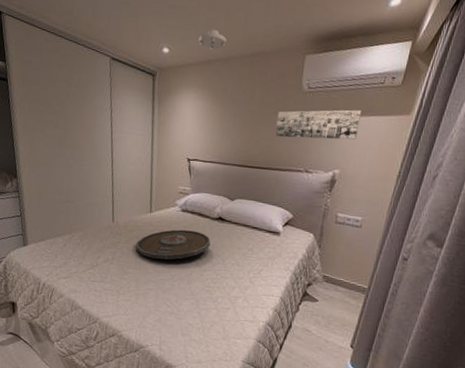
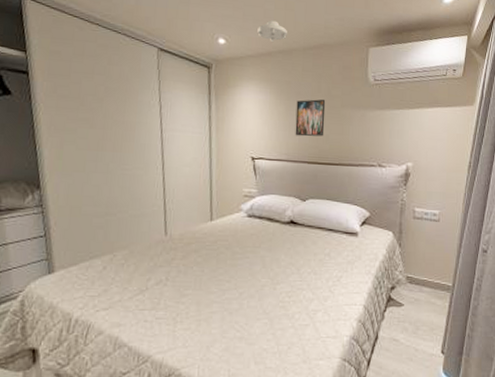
serving tray: present [136,229,211,260] -> none [195,238,282,276]
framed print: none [228,106,259,142] -> present [295,99,326,137]
wall art: present [275,110,361,140] -> none [345,101,428,132]

